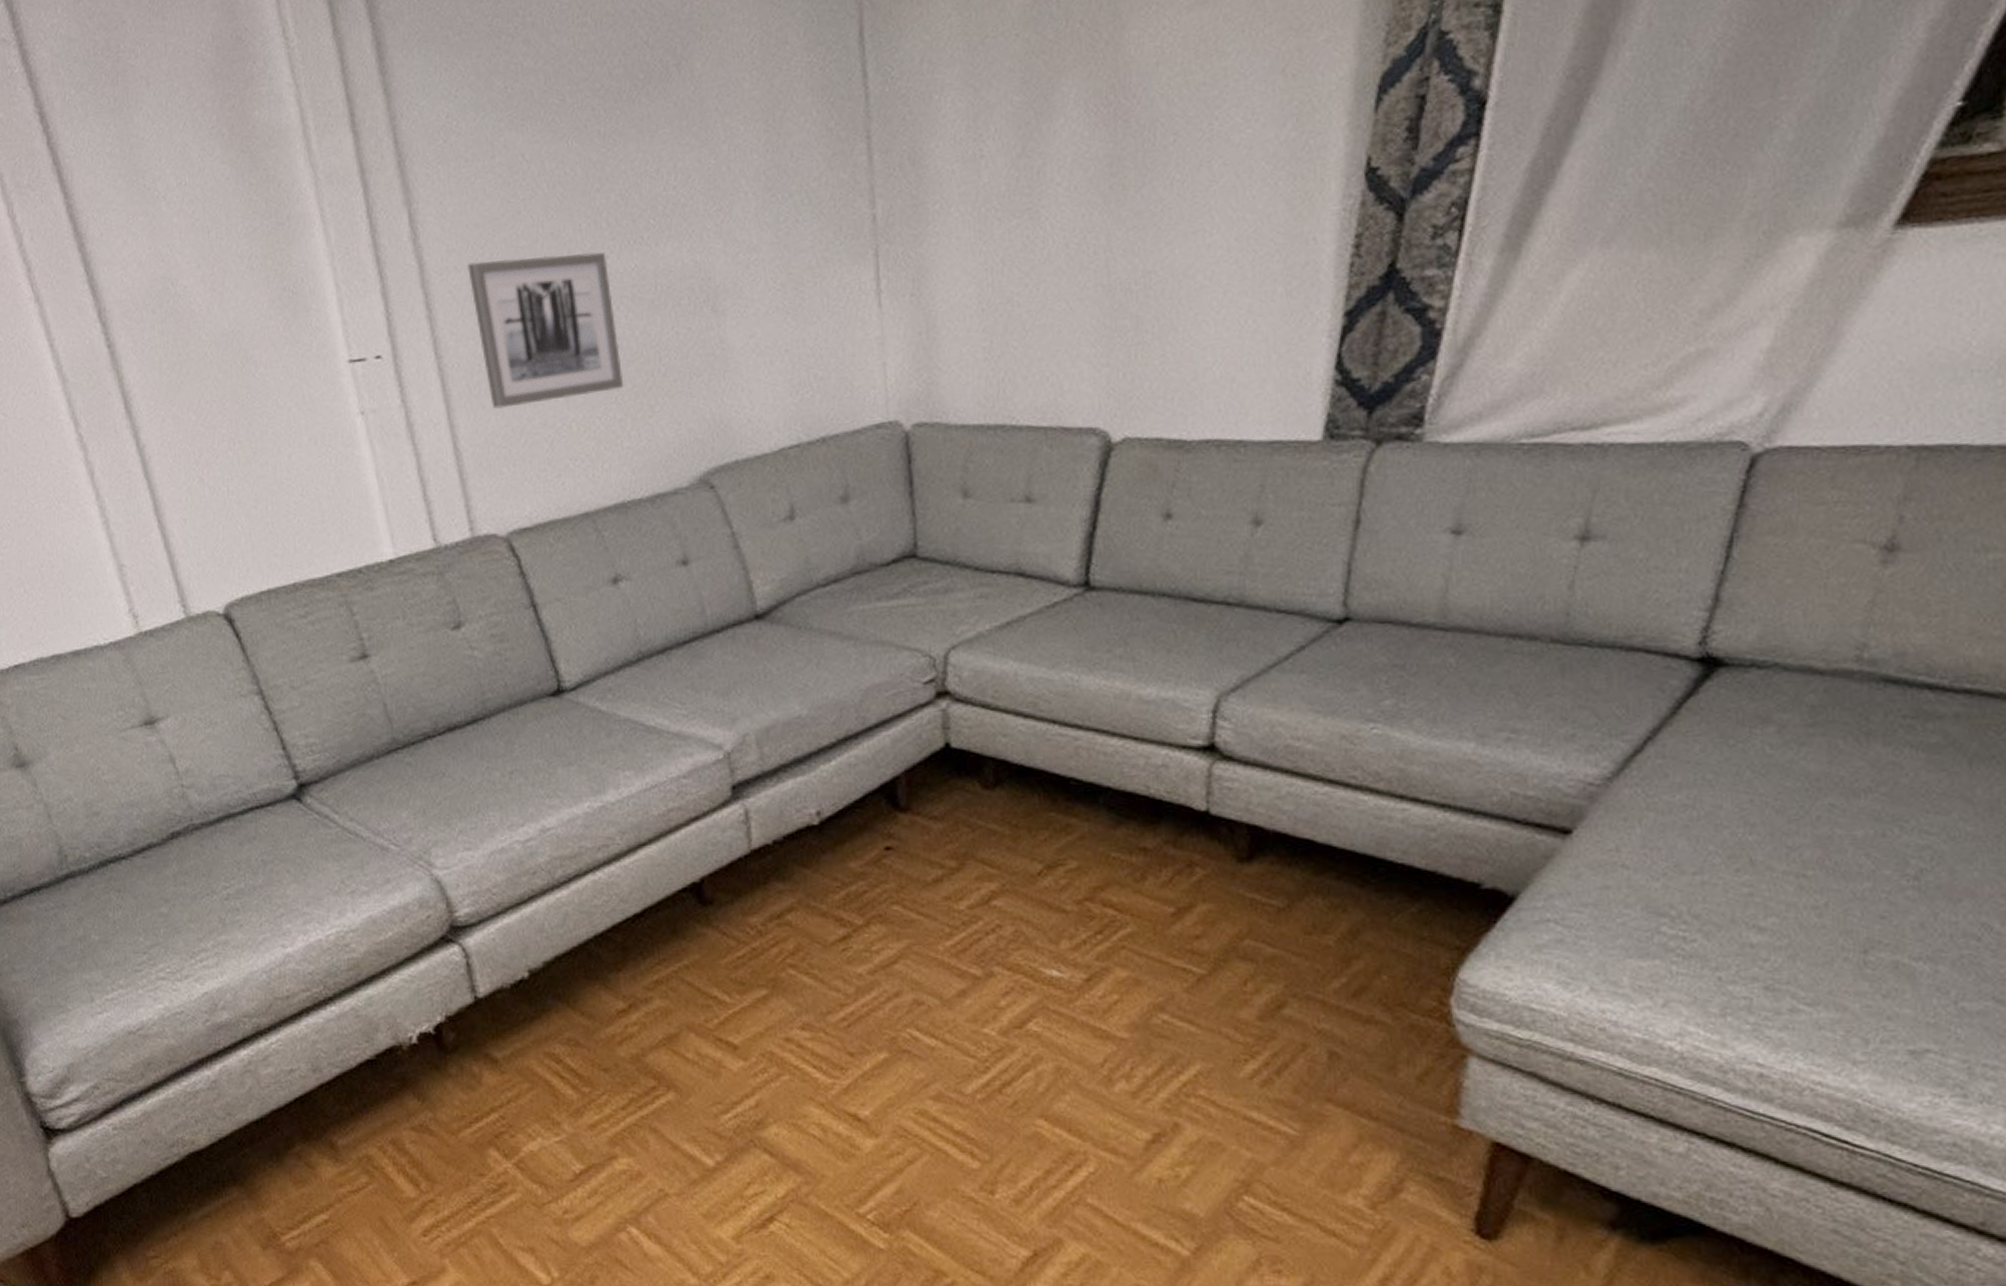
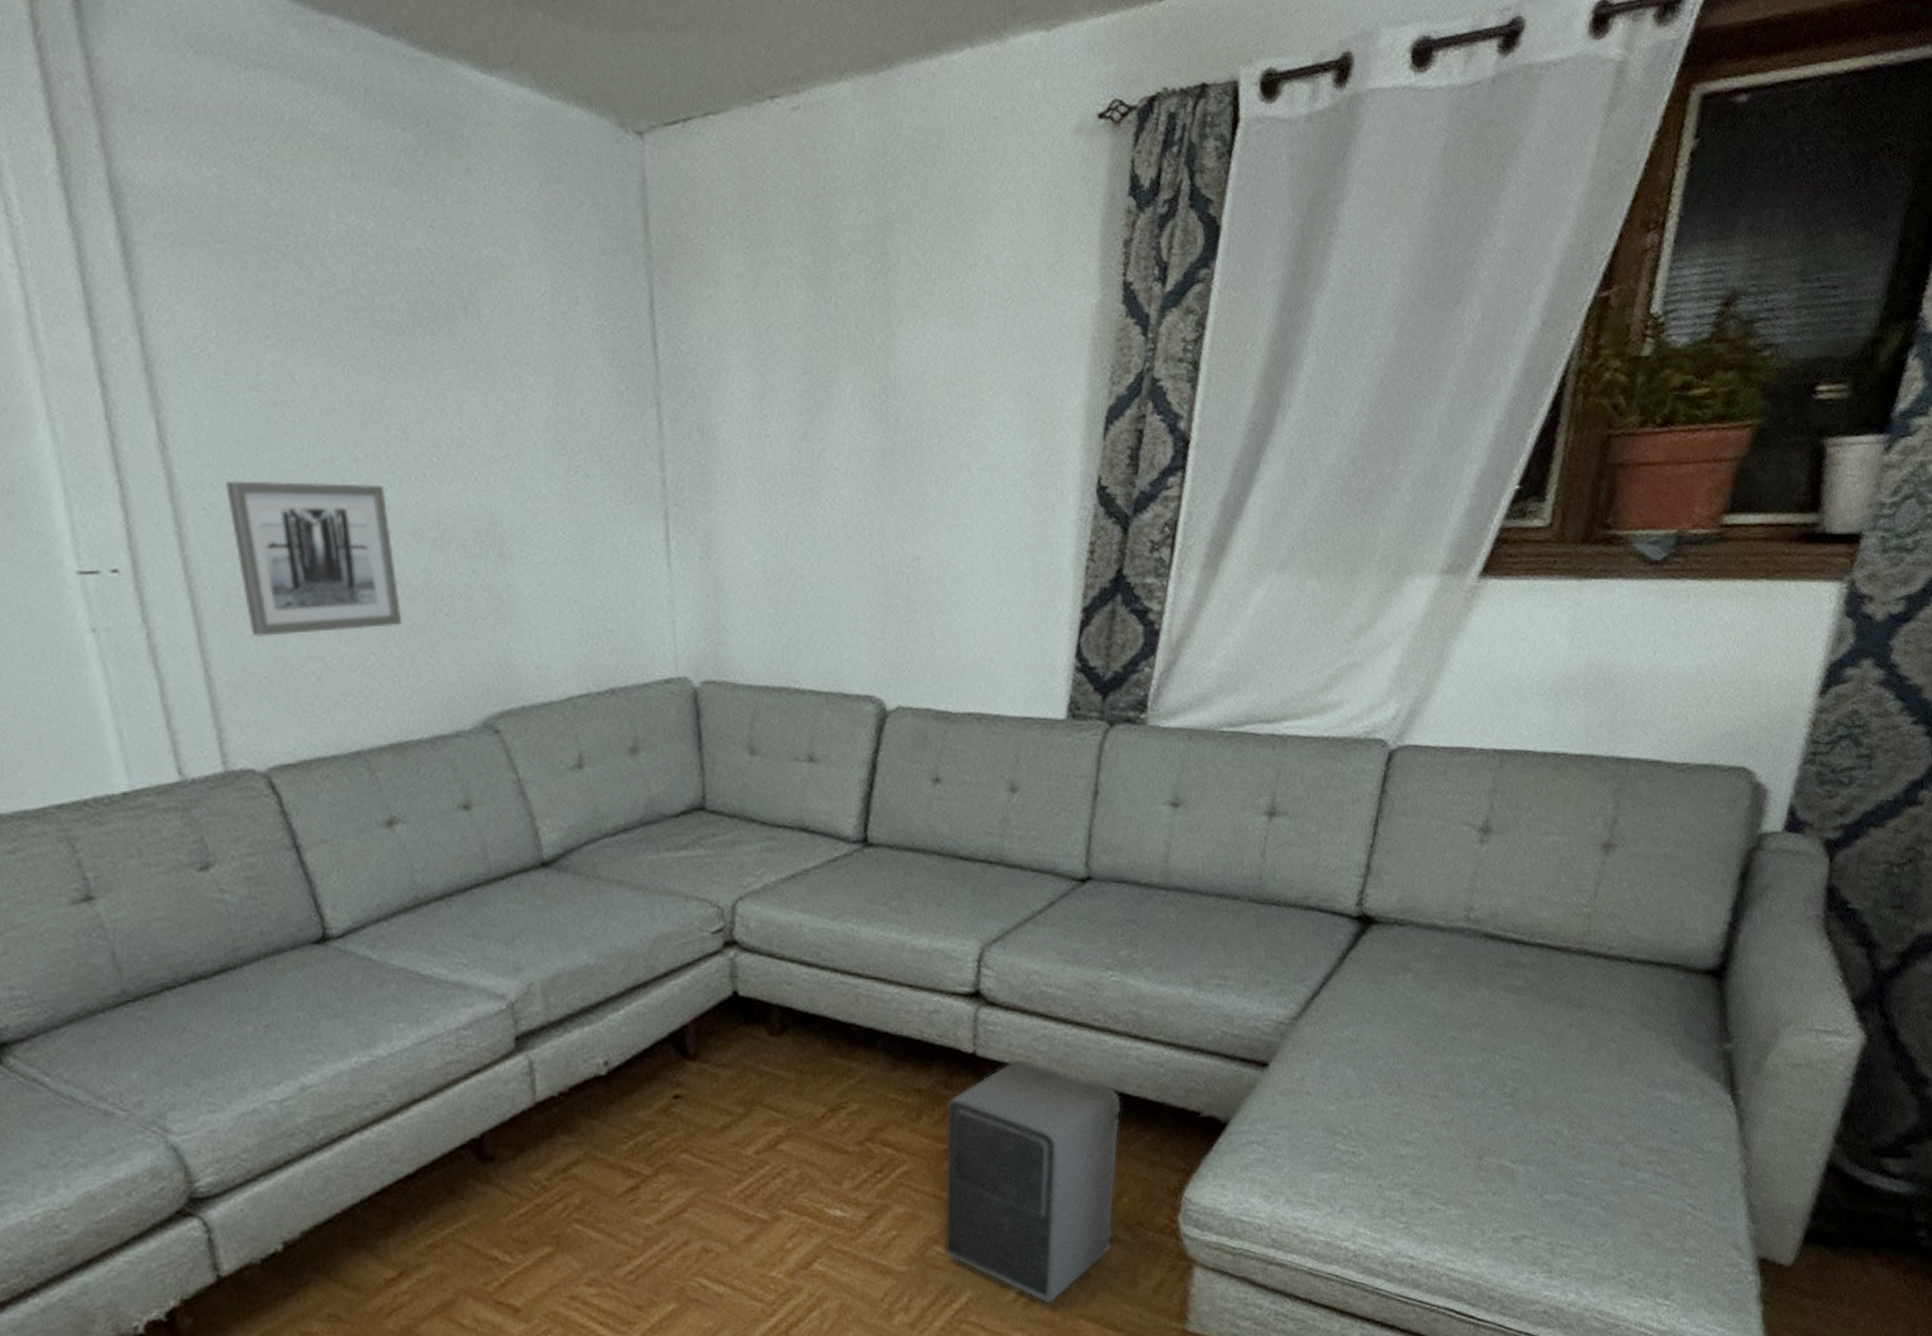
speaker: none [1171,820,1382,1083] -> present [944,1060,1121,1303]

